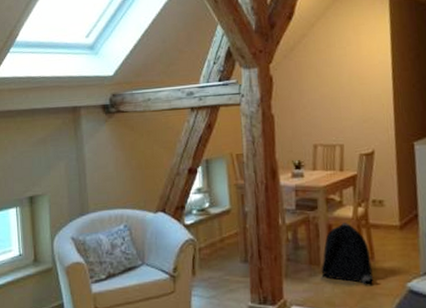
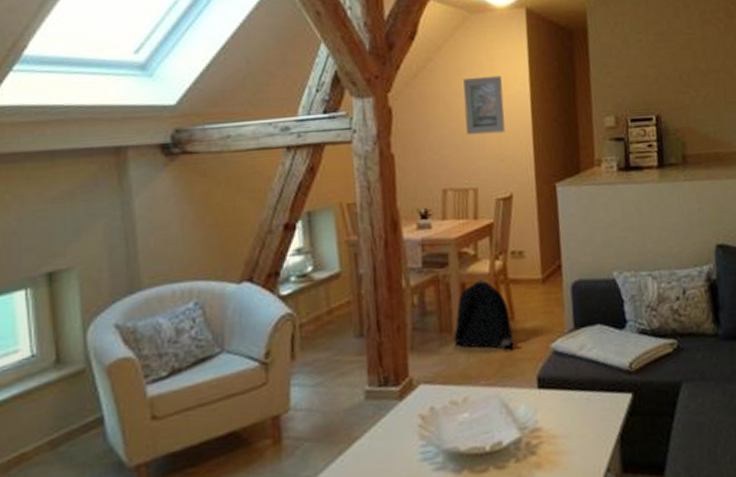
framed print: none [332,47,369,99] -> present [463,75,505,135]

